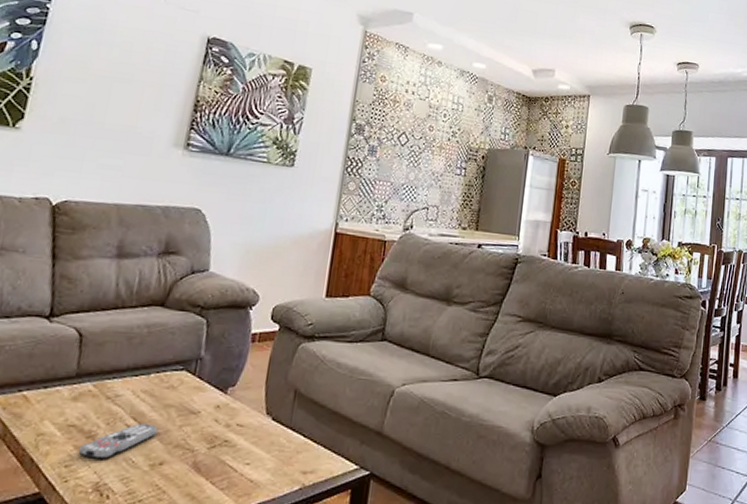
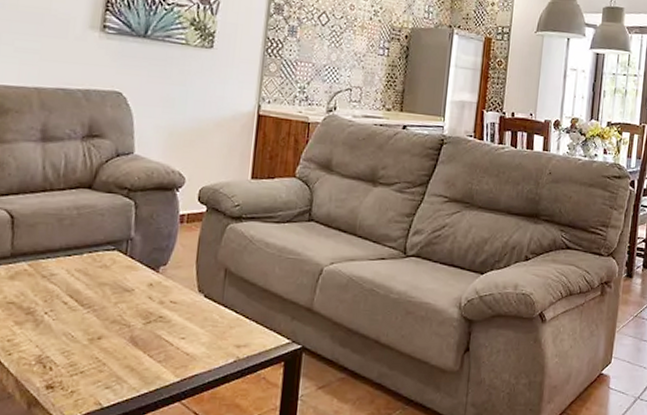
remote control: present [78,423,158,459] -> none [19,300,95,334]

